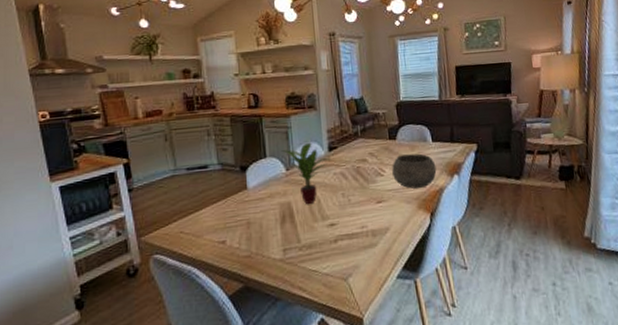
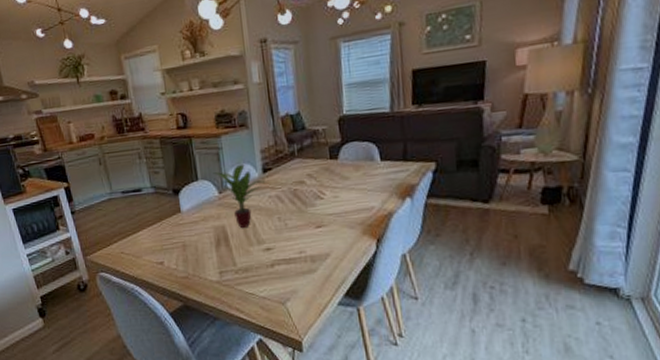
bowl: present [392,153,437,189] -> none [333,174,385,213]

